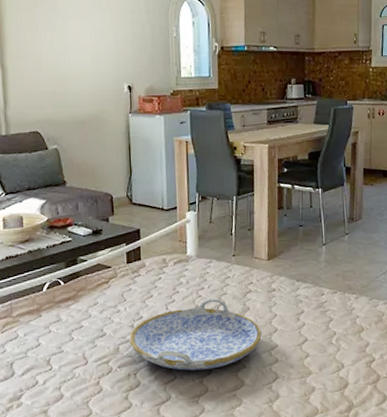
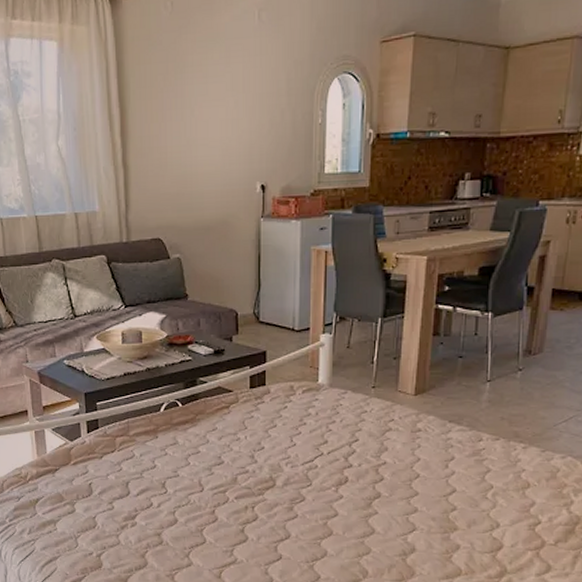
serving tray: present [129,298,262,371] -> none [248,434,400,511]

